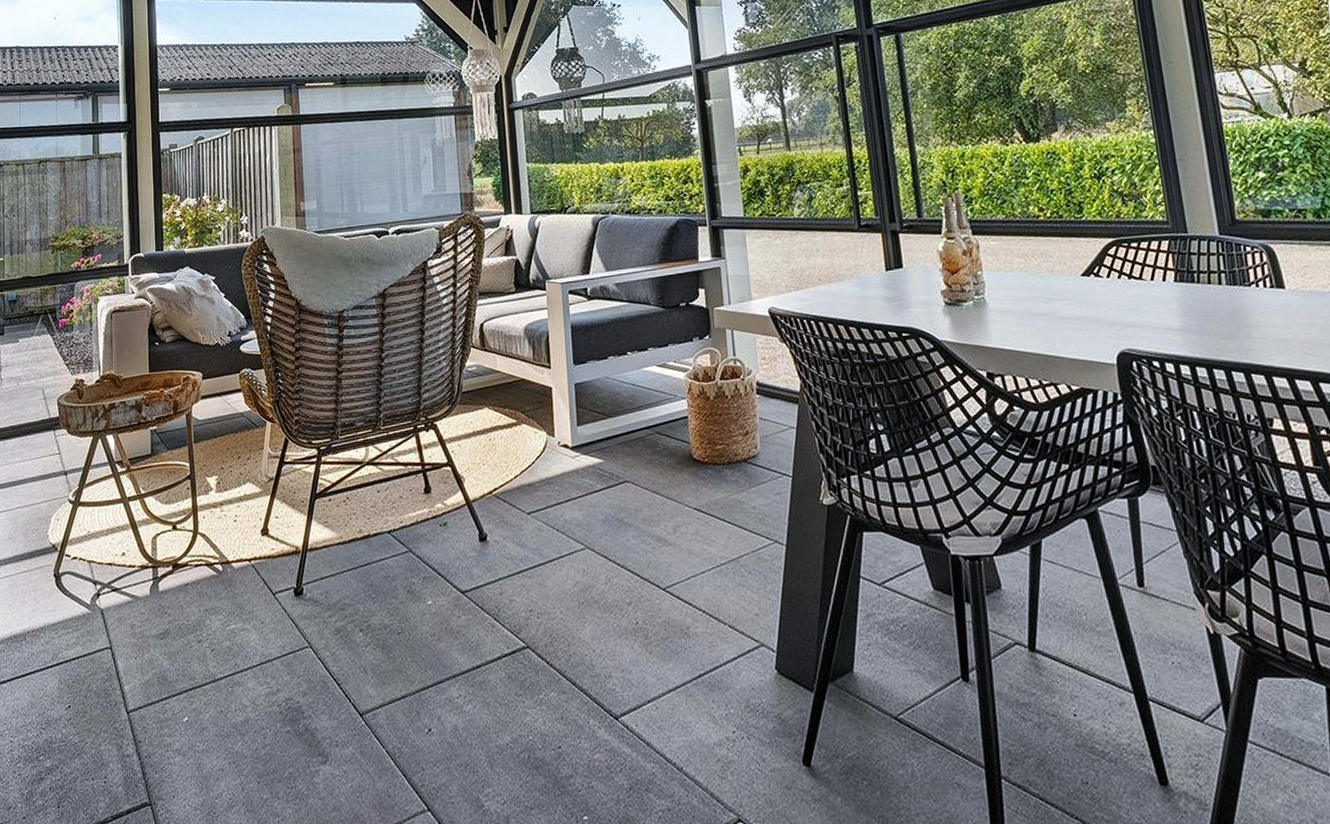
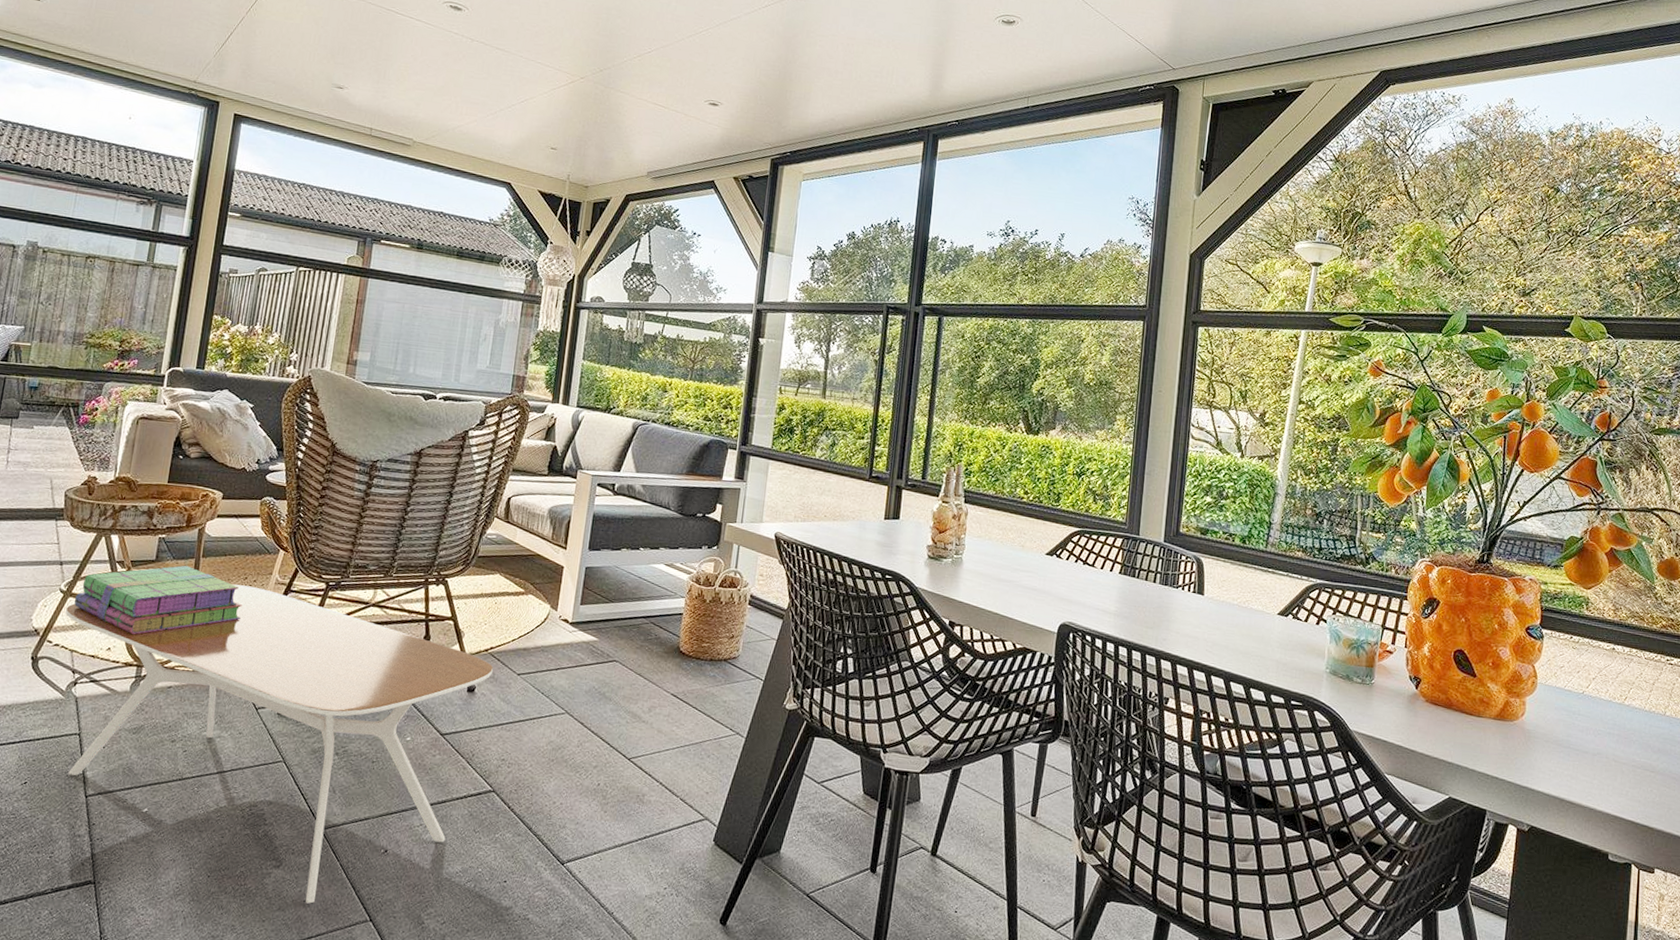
coffee table: none [78,465,501,799] -> present [65,584,493,904]
stack of books: none [84,454,241,536] -> present [74,565,242,635]

